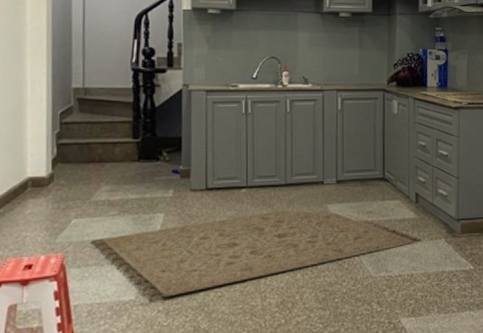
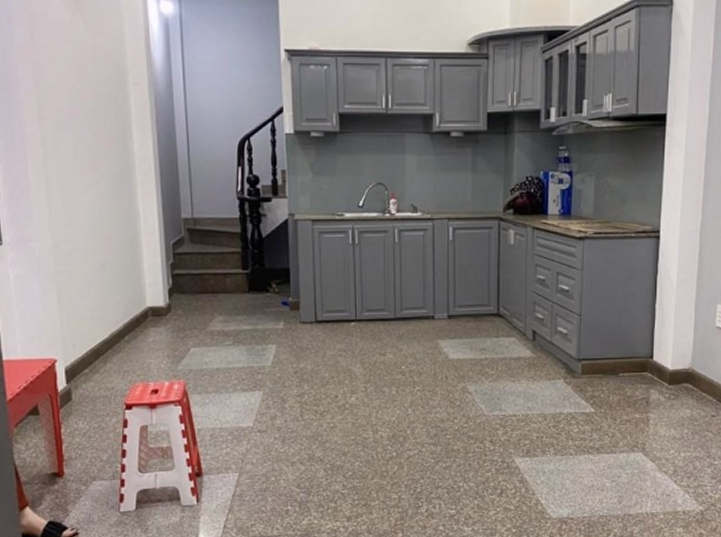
rug: present [91,210,421,299] -> none [209,345,538,426]

